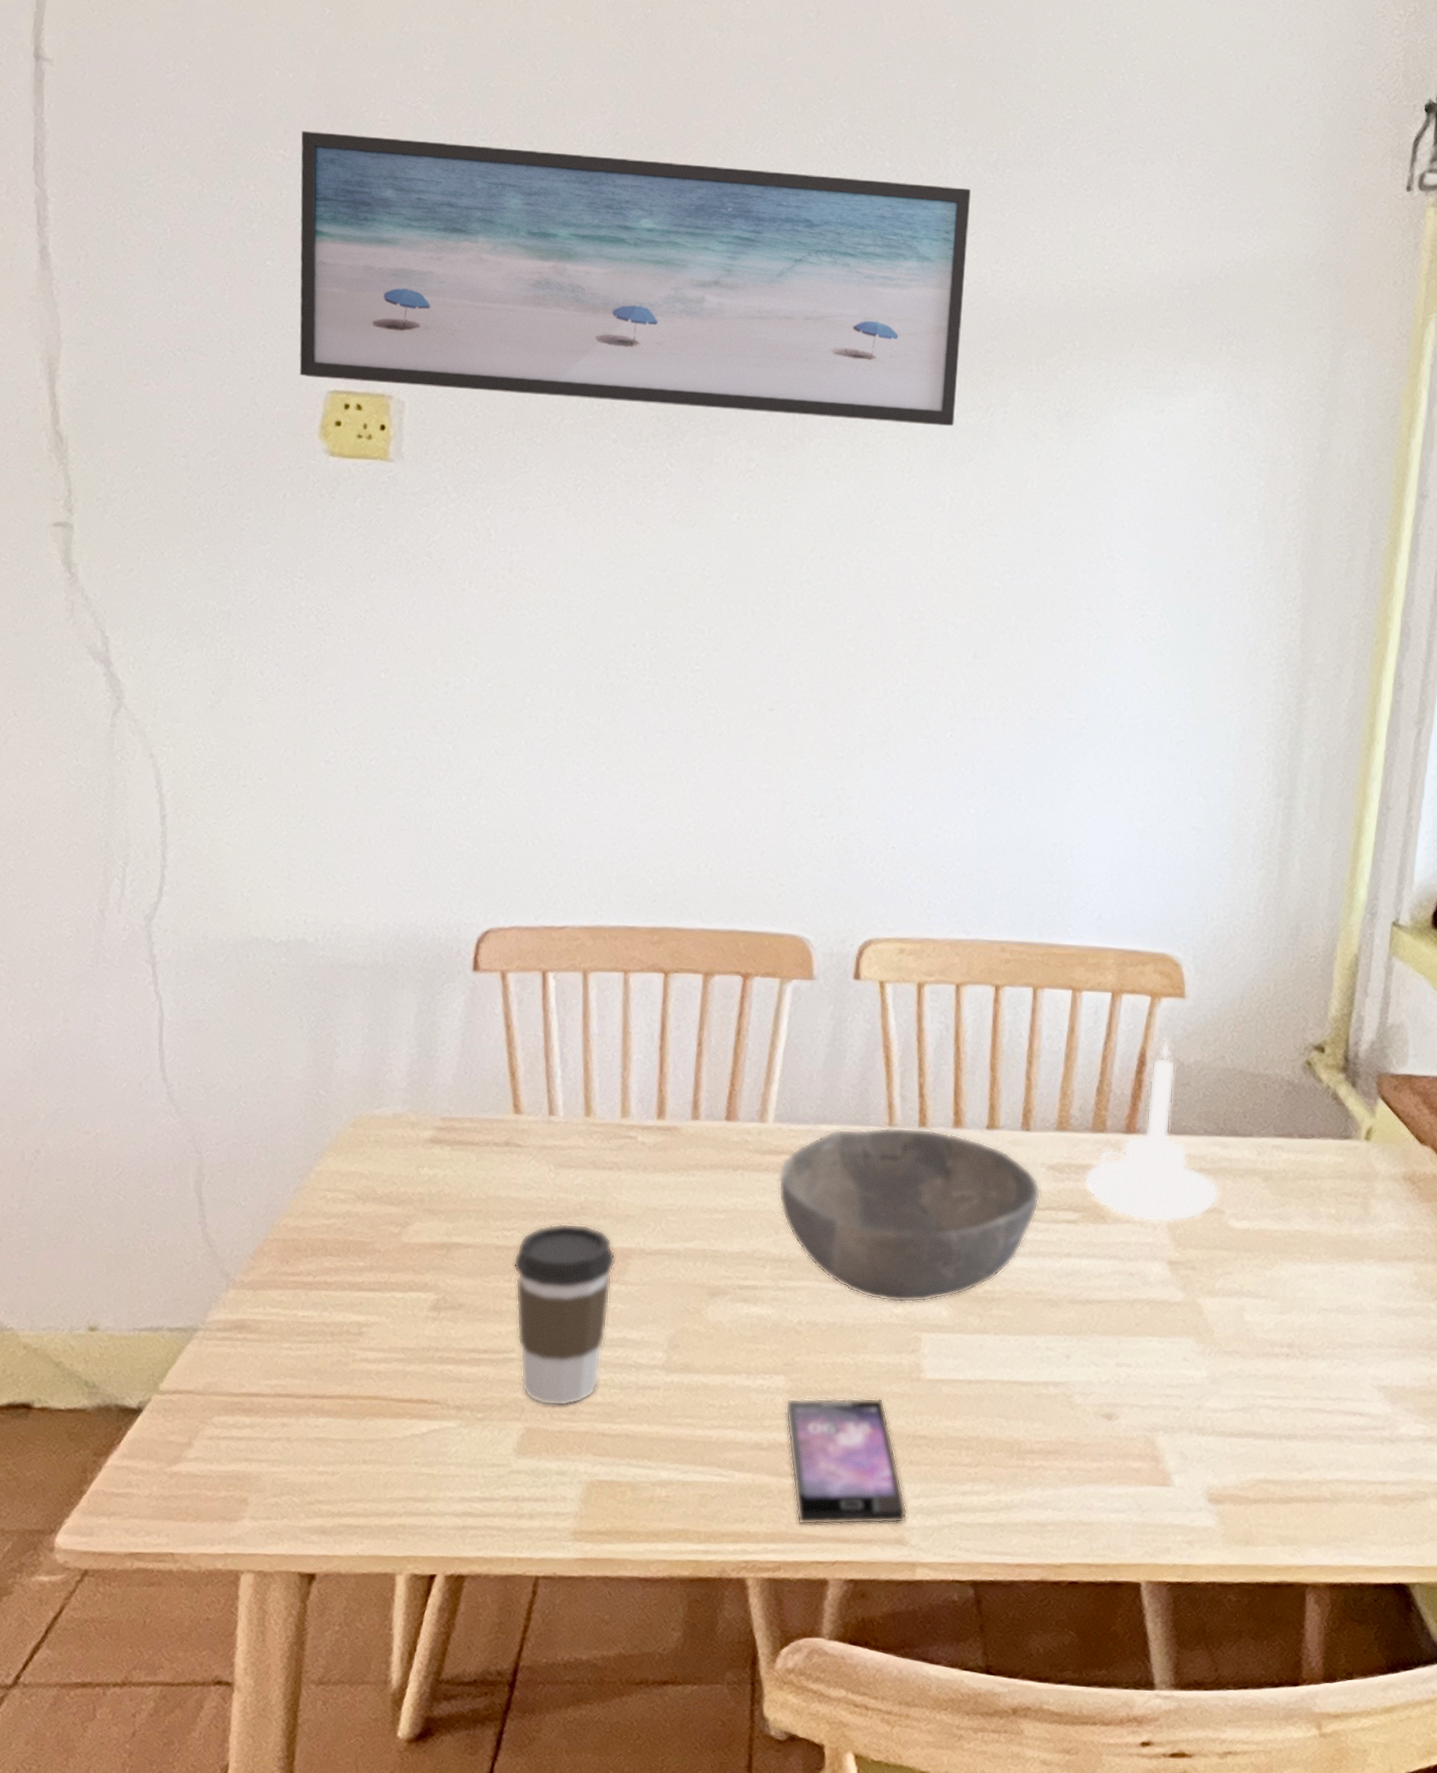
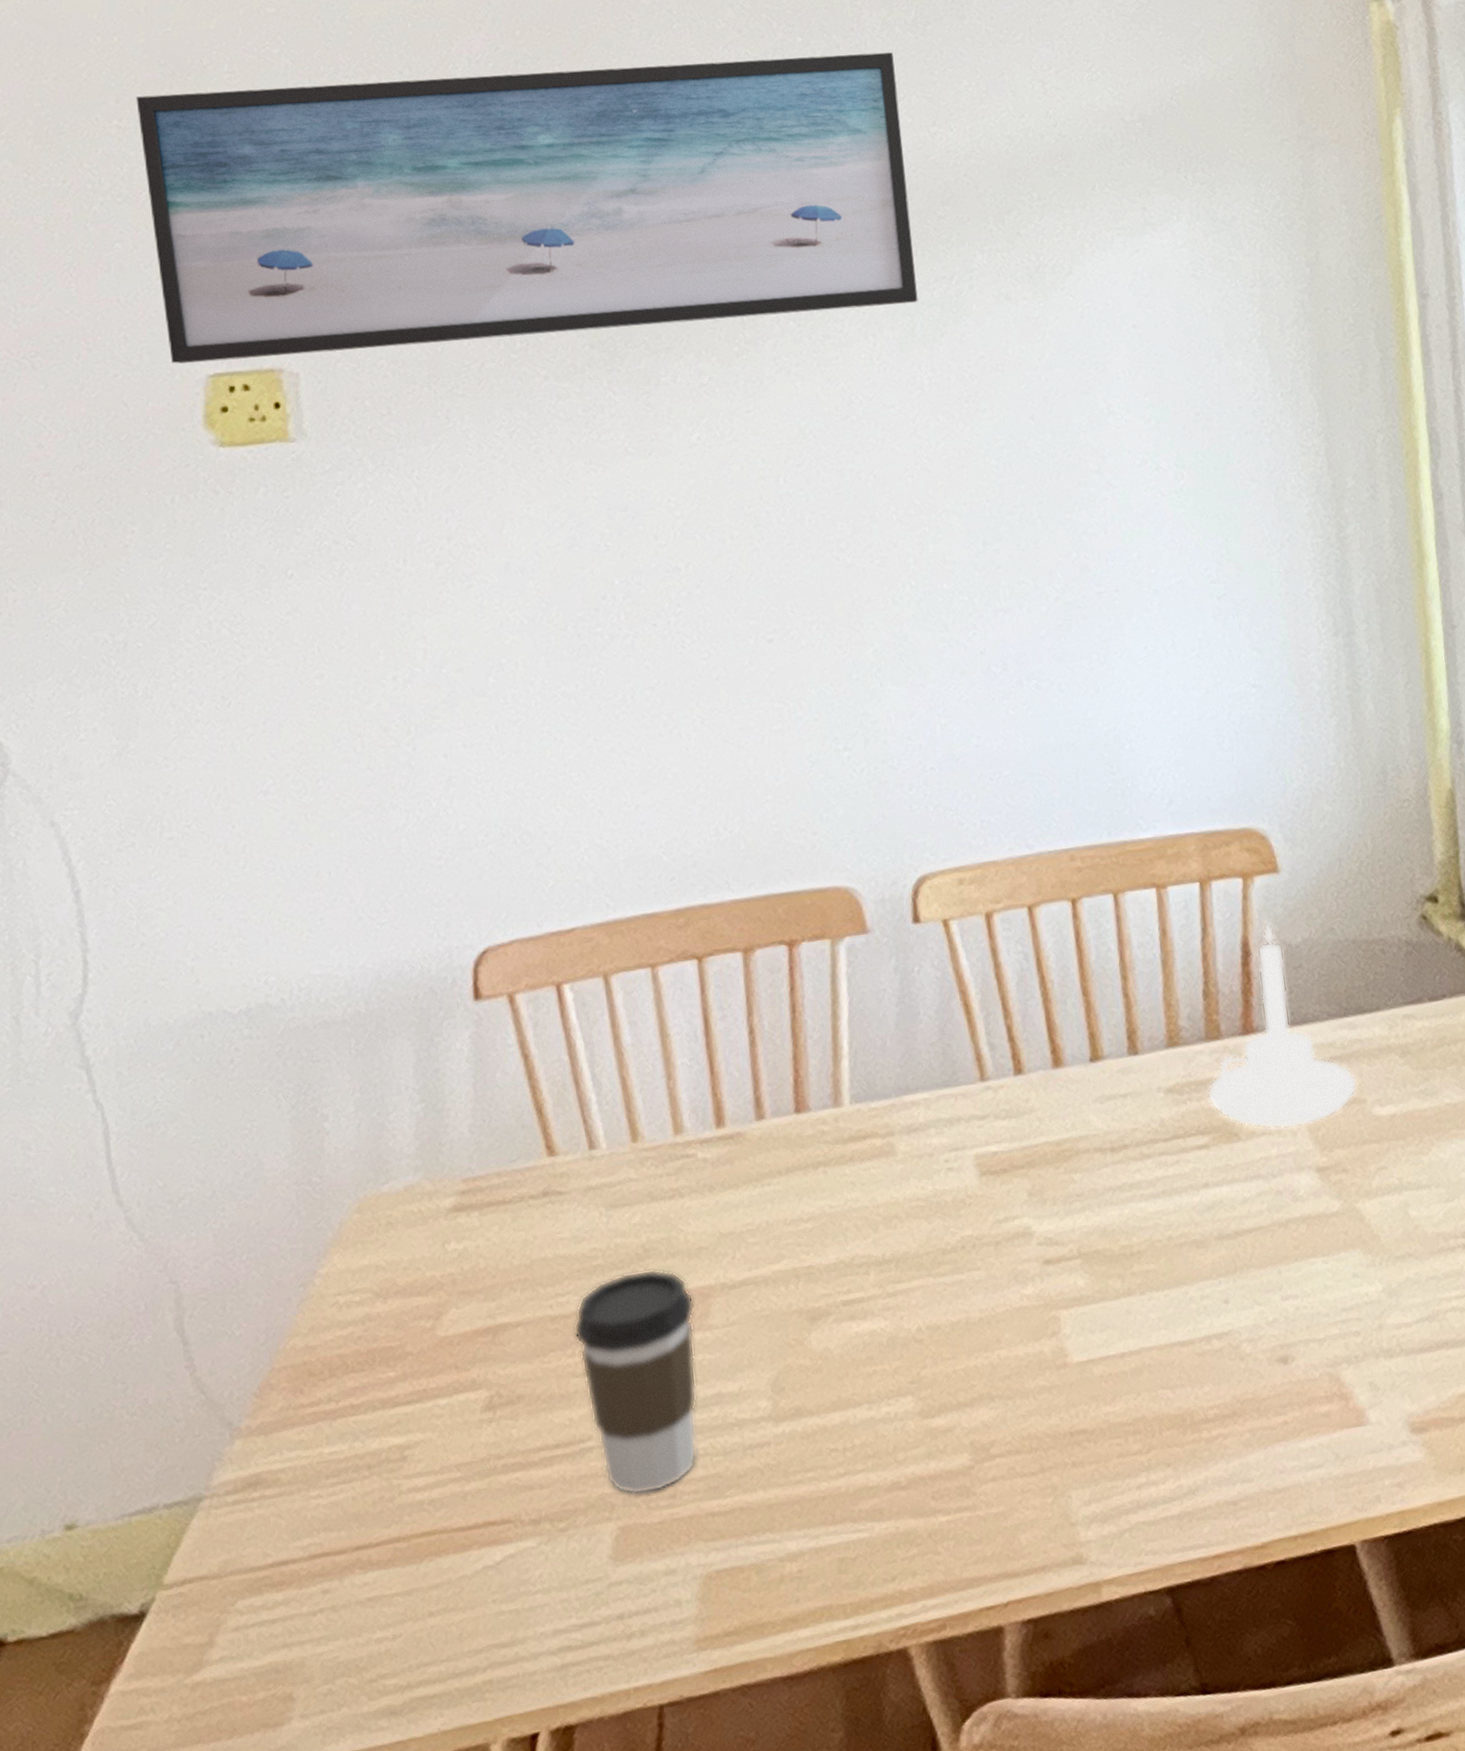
bowl: present [778,1127,1041,1303] -> none [866,1075,1164,1284]
smartphone: present [785,1397,907,1525] -> none [918,1397,1080,1568]

